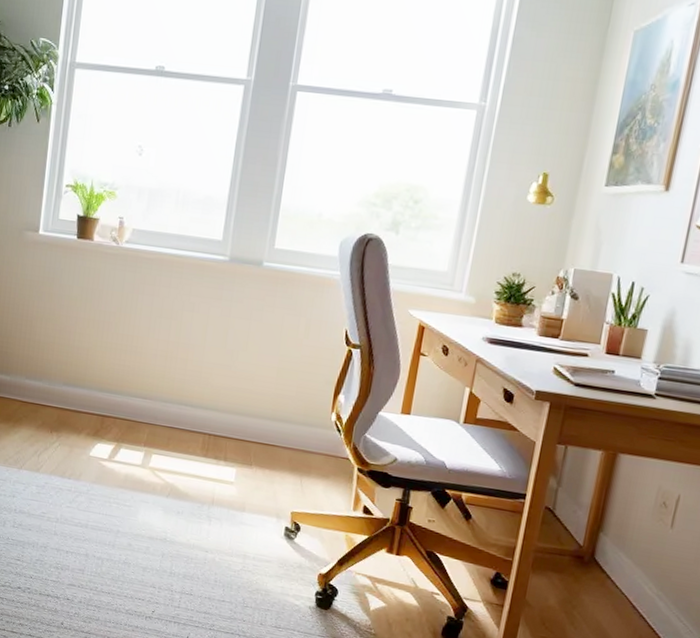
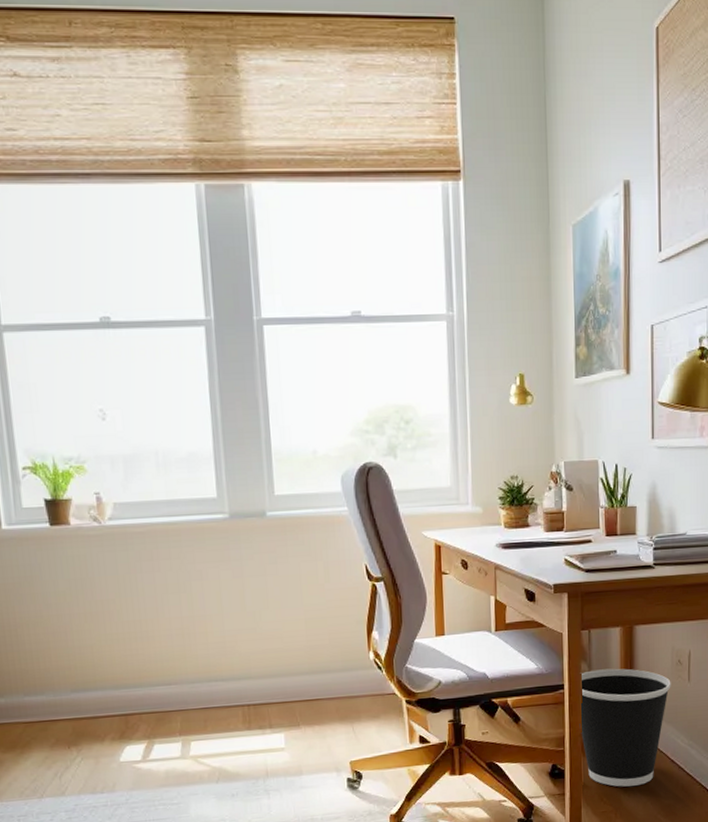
wastebasket: none [534,487,650,622] -> present [579,668,671,787]

